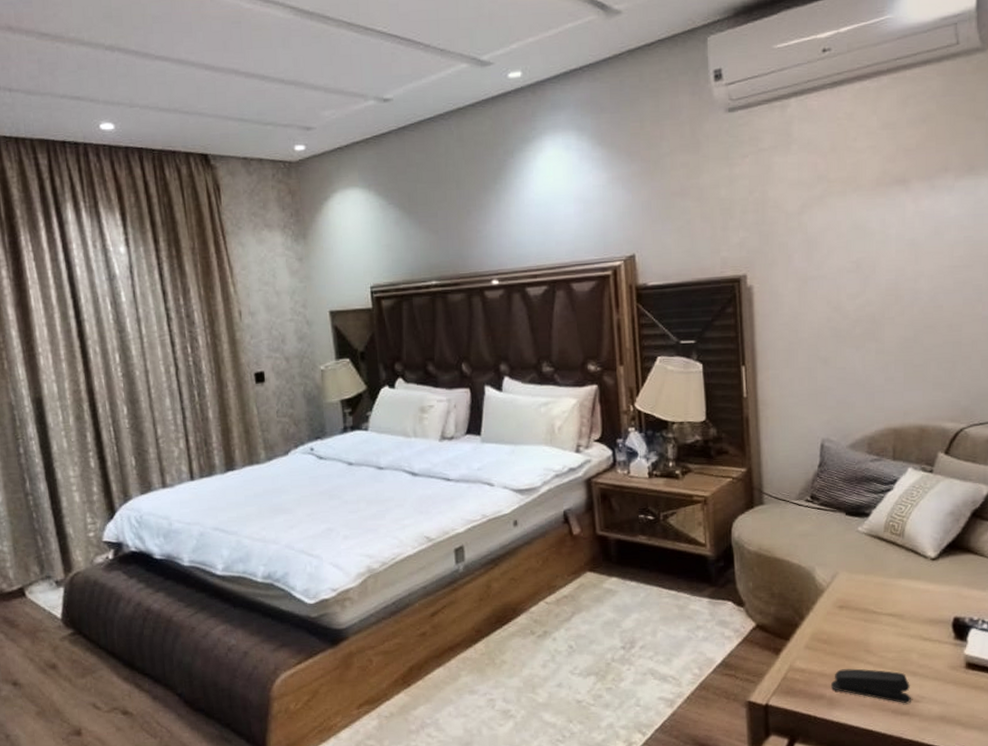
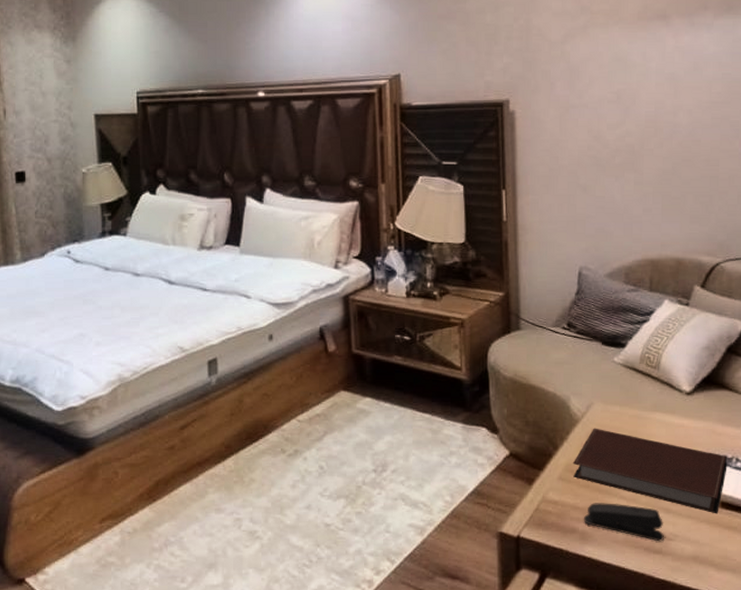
notebook: none [819,596,974,675] -> present [572,428,728,514]

